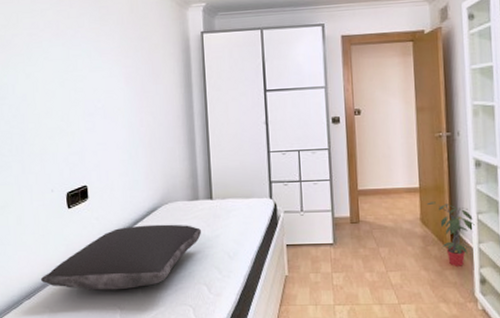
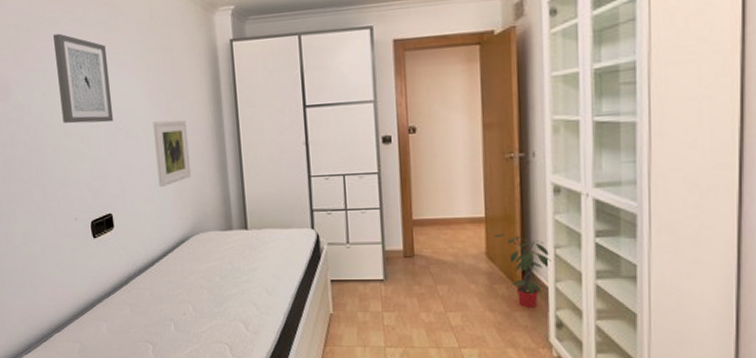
wall art: none [39,22,93,103] -> present [52,33,114,124]
pillow: present [40,224,202,290] -> none [68,256,237,325]
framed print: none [129,100,163,162] -> present [153,119,192,188]

